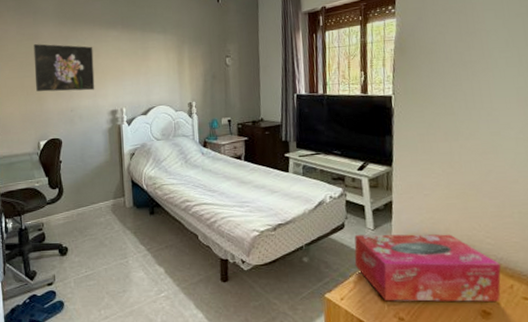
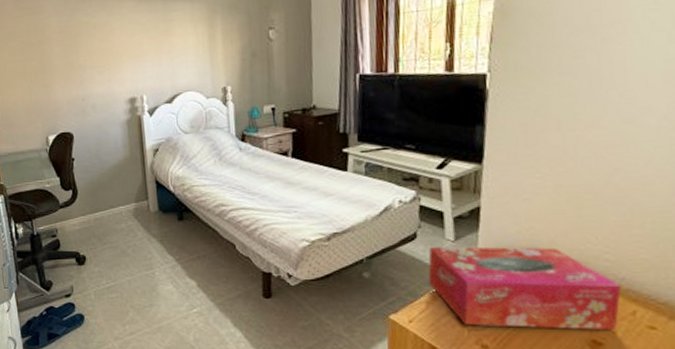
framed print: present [34,44,95,92] -> none [35,19,109,78]

